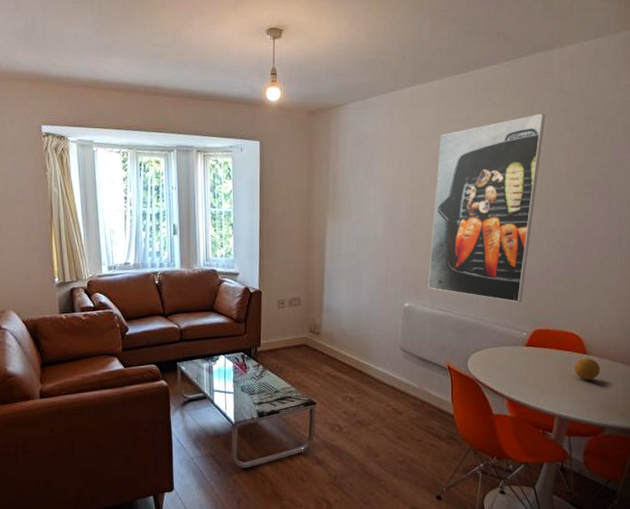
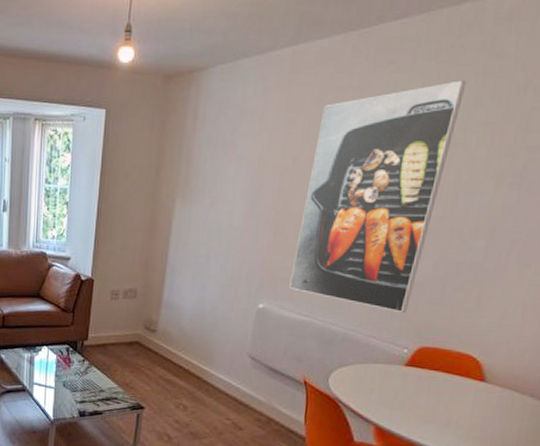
fruit: present [574,358,600,380] -> none [465,386,502,414]

